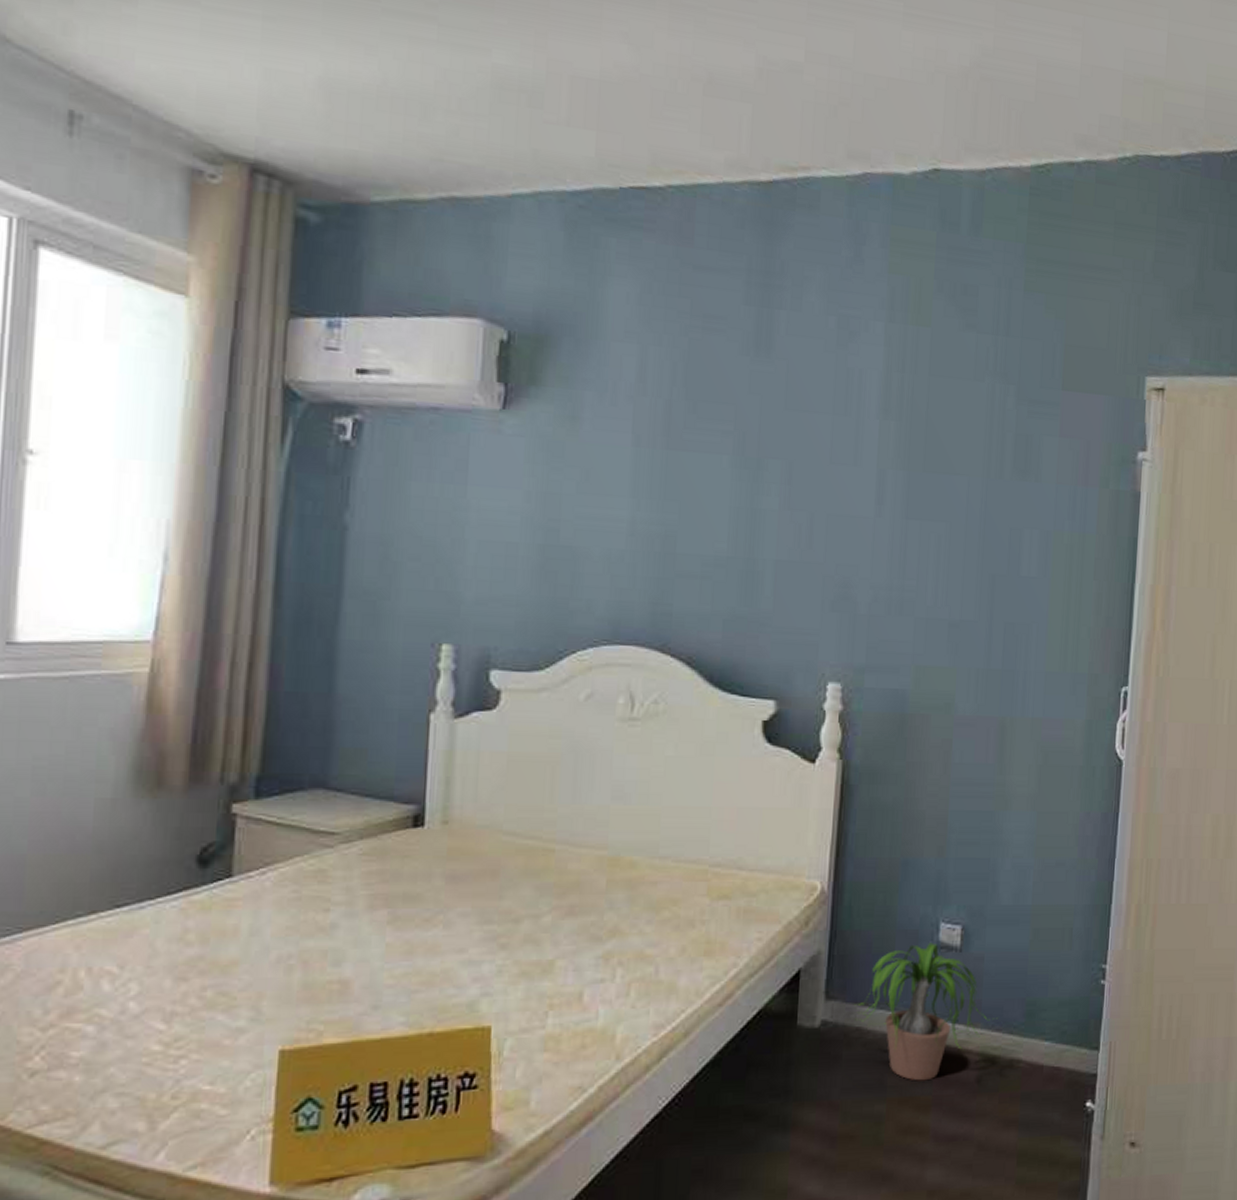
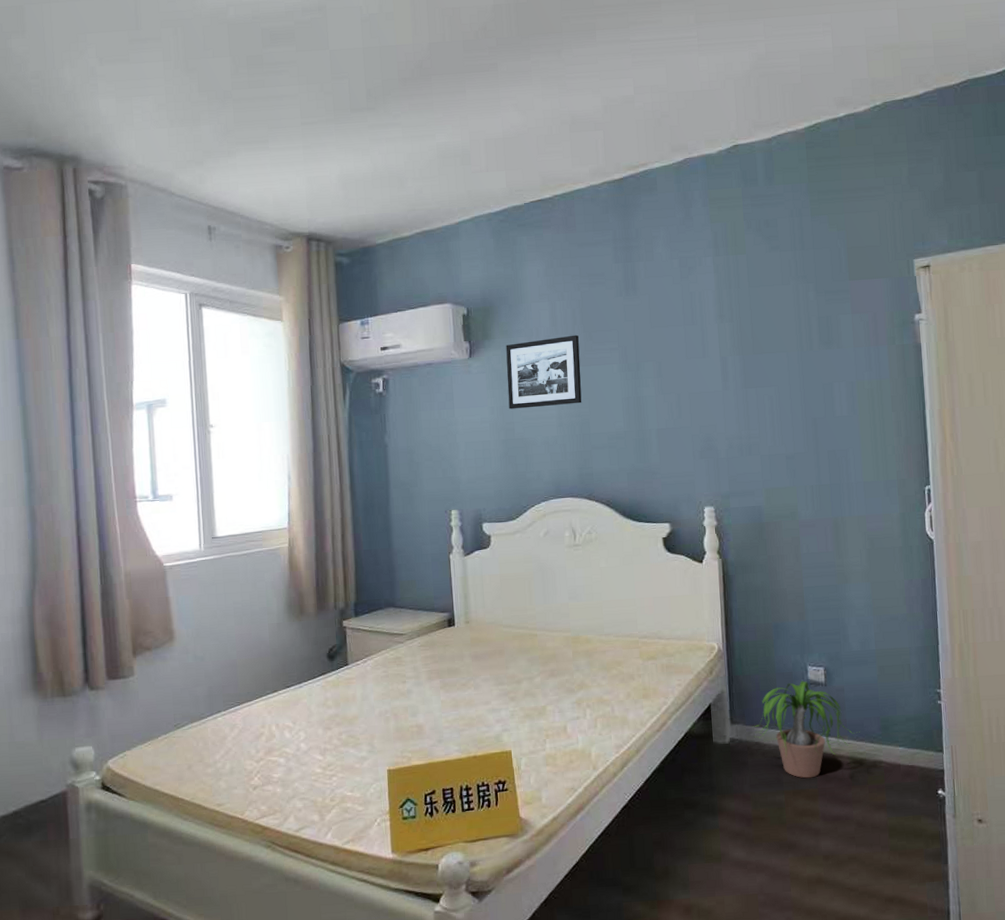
picture frame: none [555,398,677,506] -> present [506,334,582,409]

